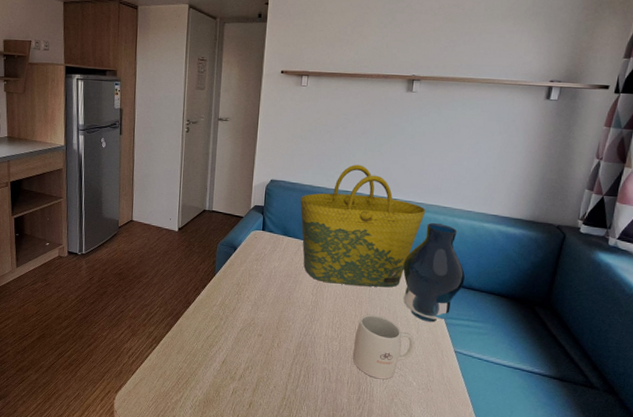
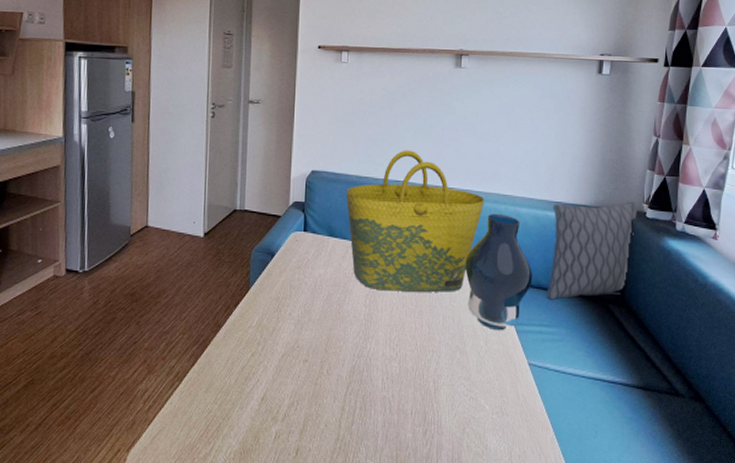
mug: present [353,314,415,380] -> none [416,326,485,405]
pillow: none [476,217,573,299] -> present [547,201,638,300]

